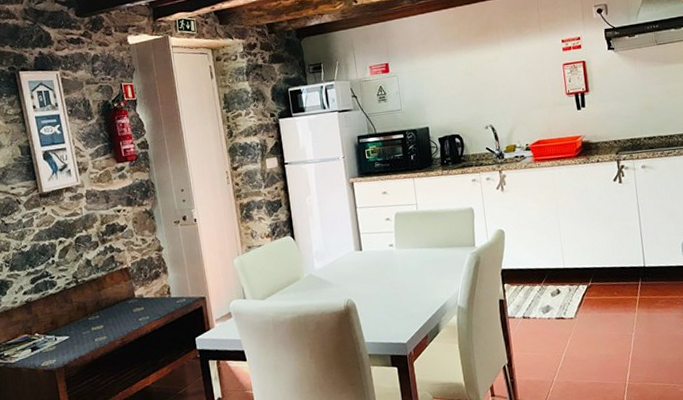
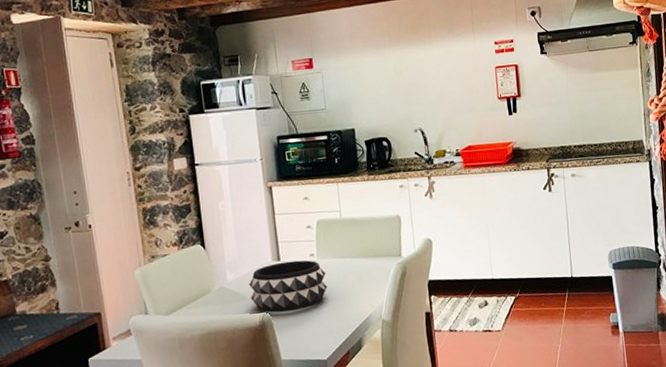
decorative bowl: none [334,250,406,299] -> present [249,260,328,313]

